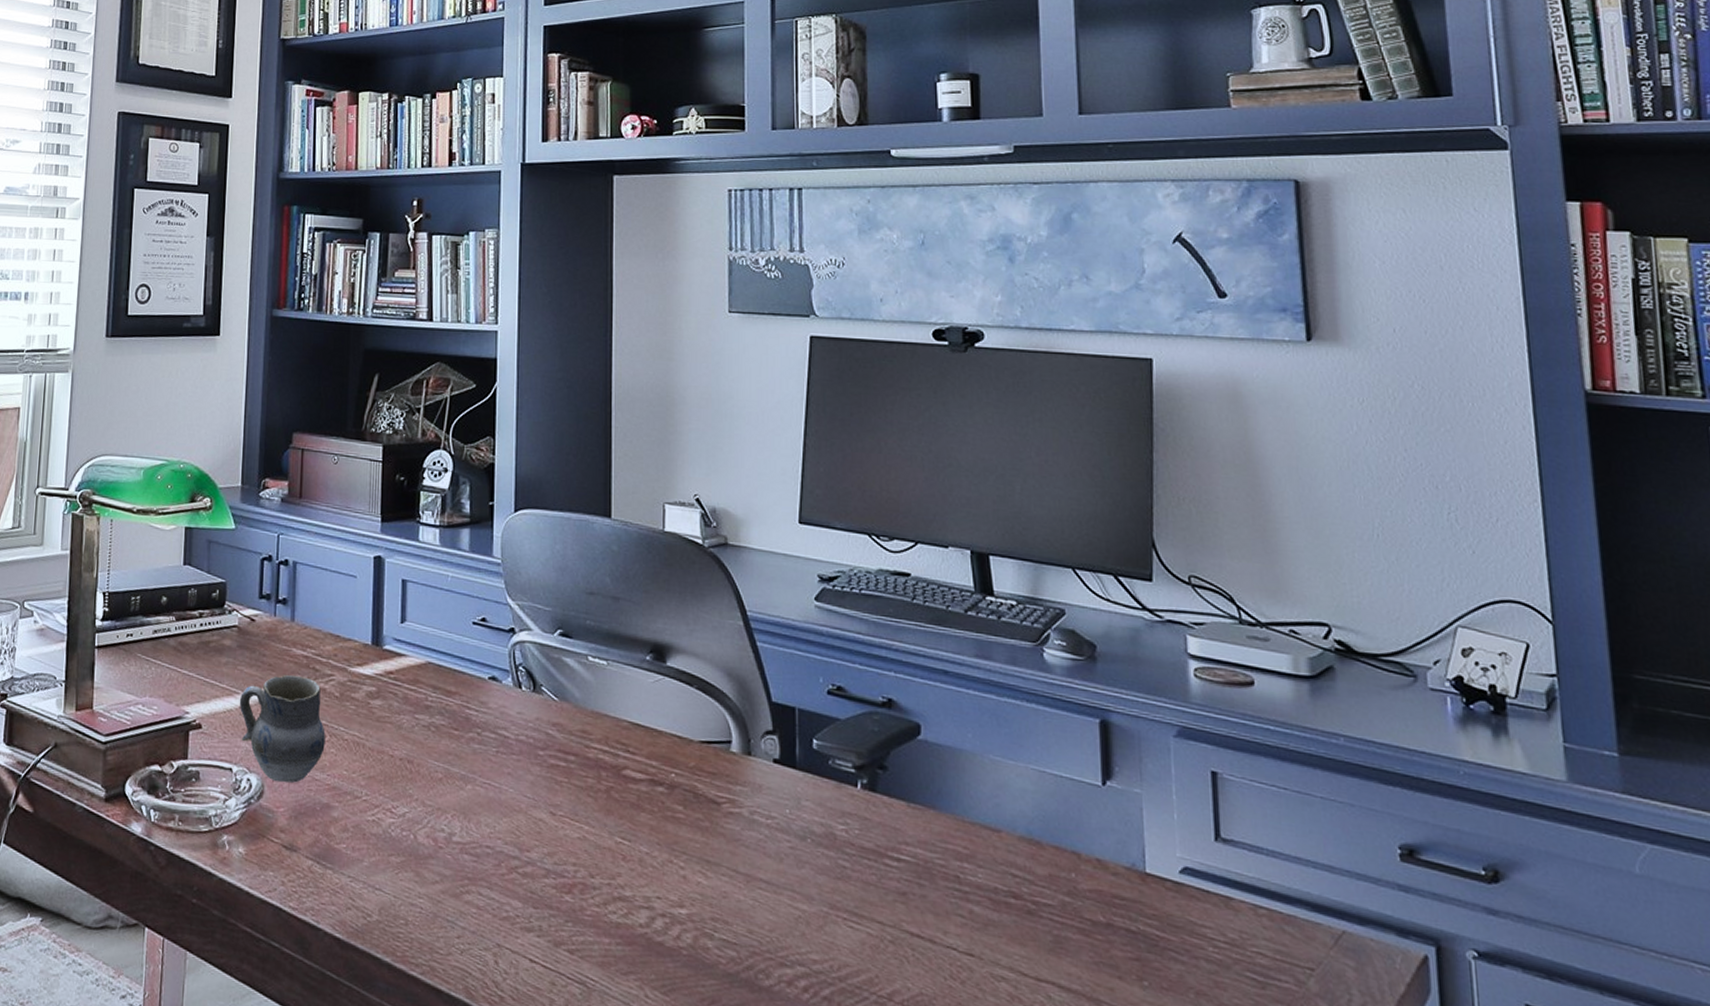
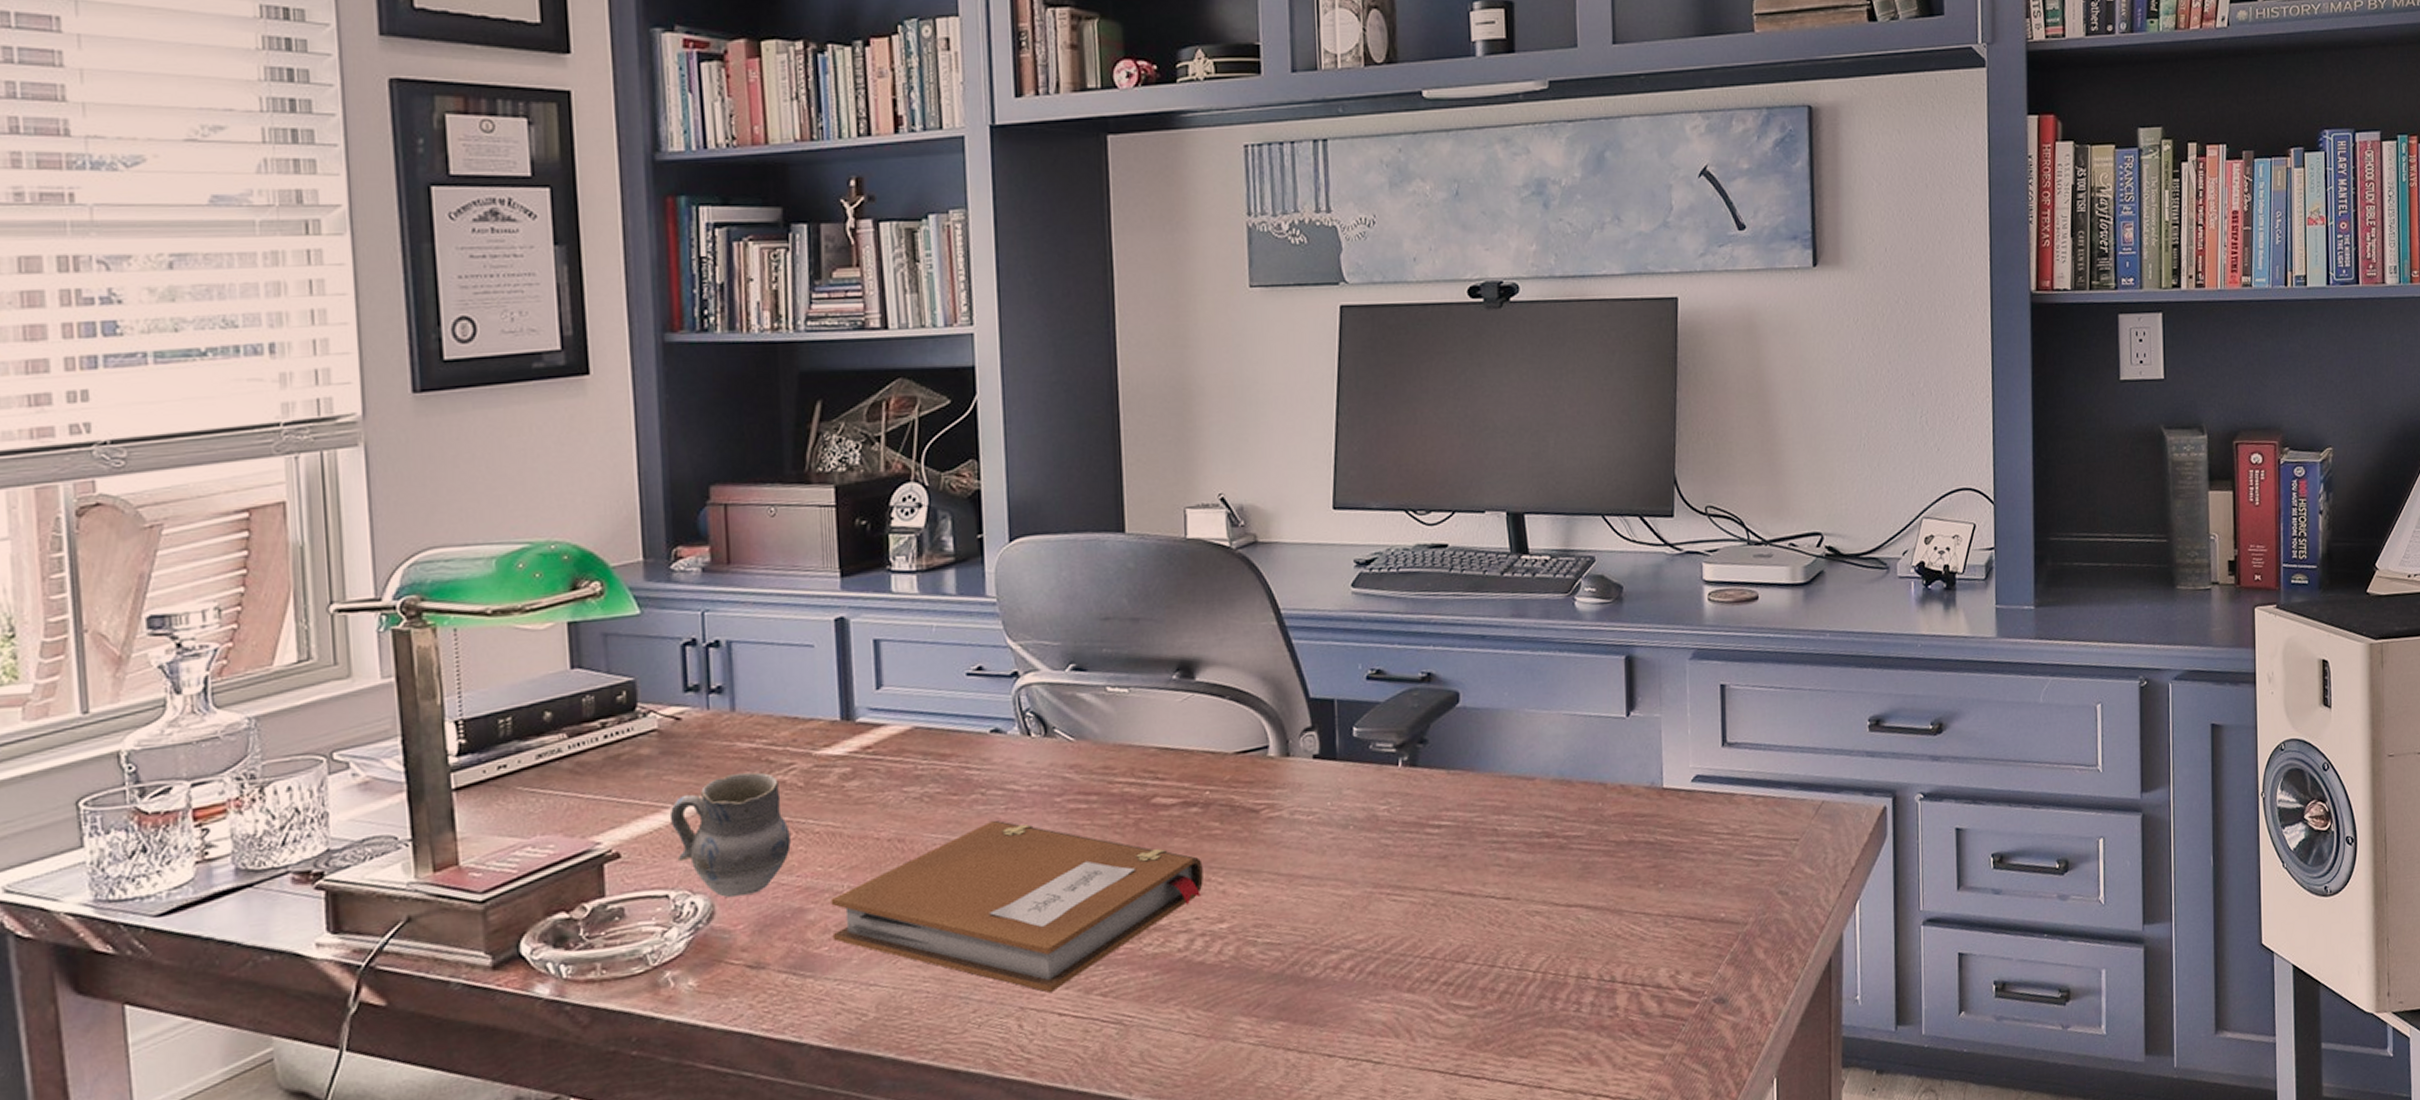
notebook: none [350,760,666,936] -> present [831,820,1203,992]

